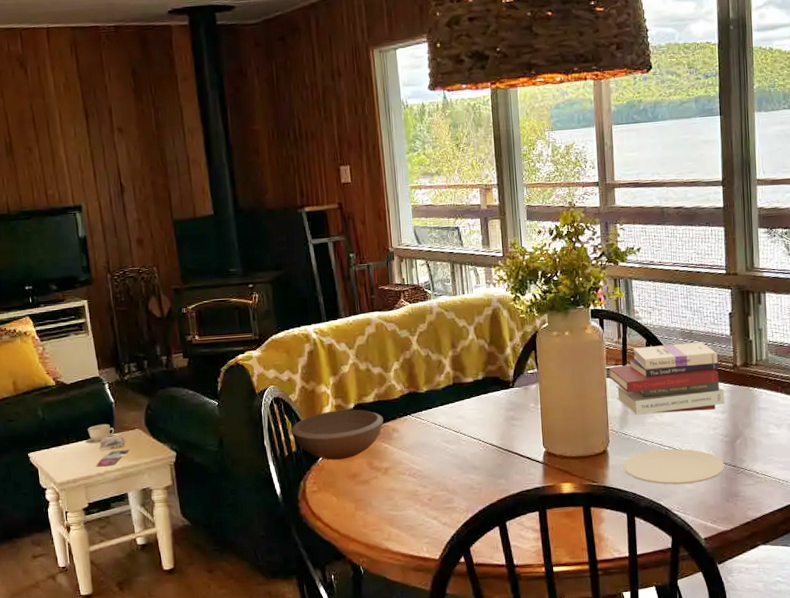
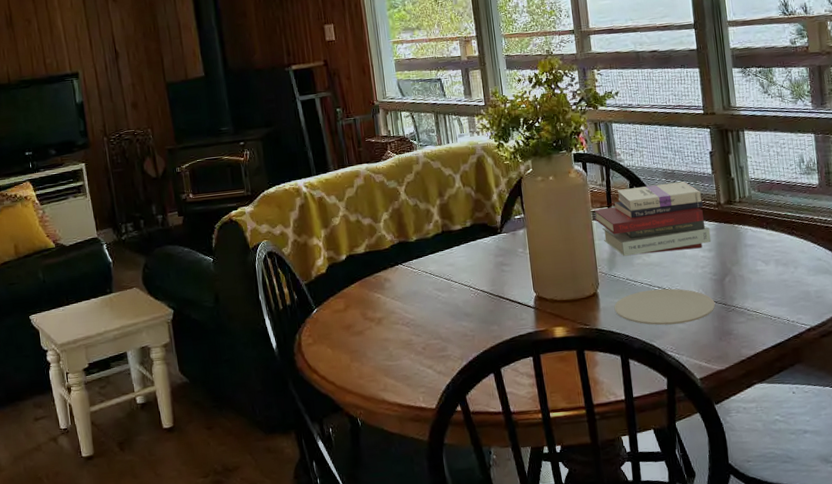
teacup: present [86,424,116,444] -> none [85,283,114,304]
magazine: present [96,436,130,466] -> none [95,295,128,326]
bowl: present [291,409,384,460] -> none [284,260,376,312]

